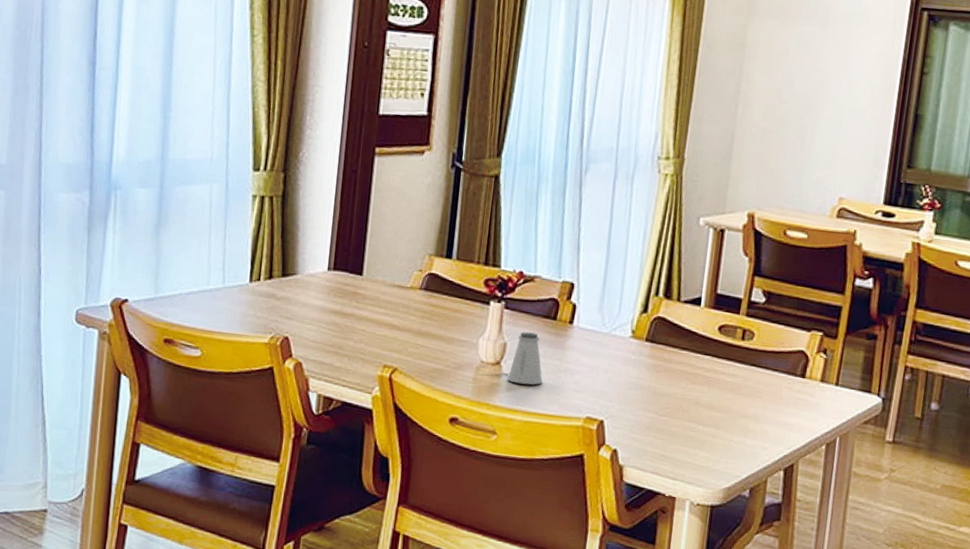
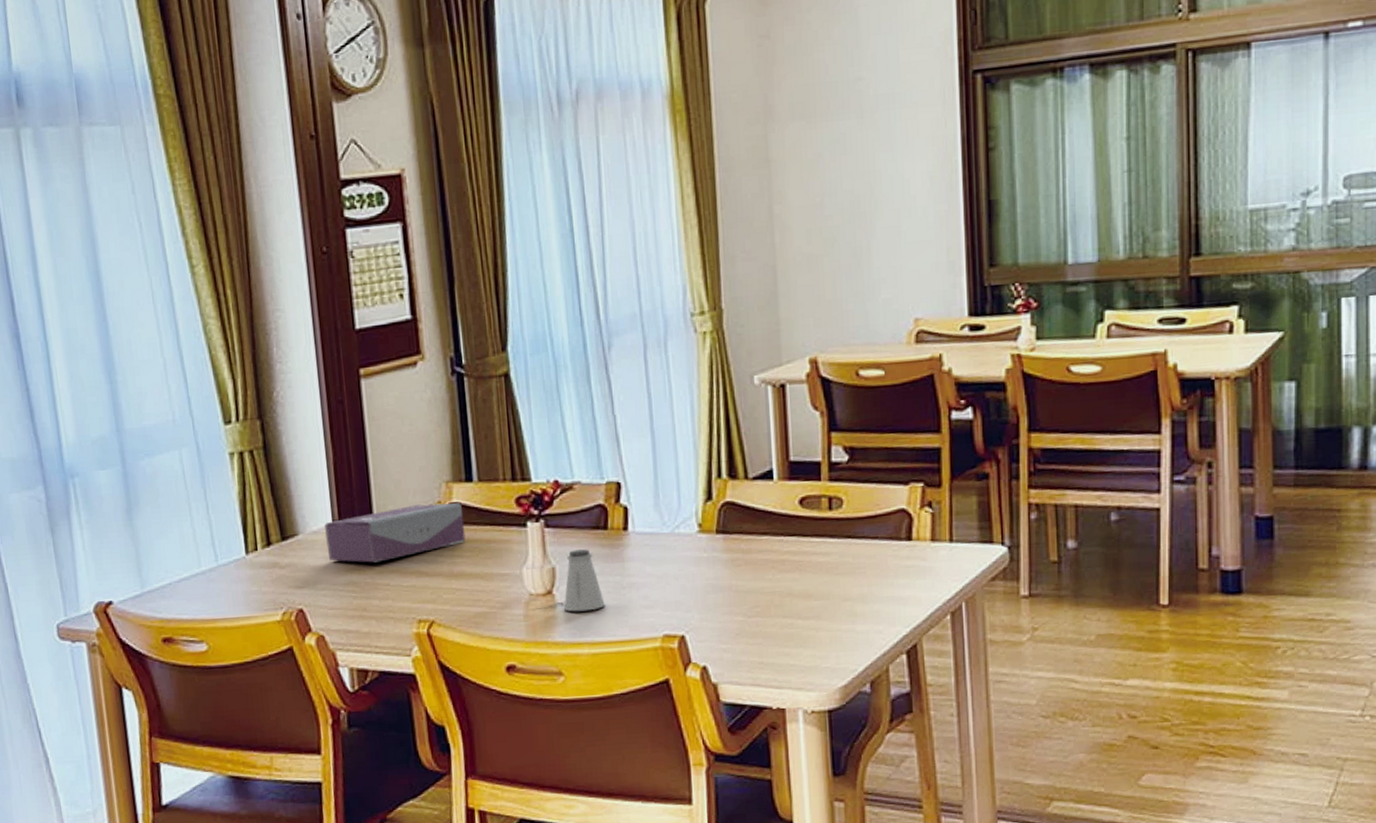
tissue box: none [318,268,439,310] -> present [325,503,466,563]

